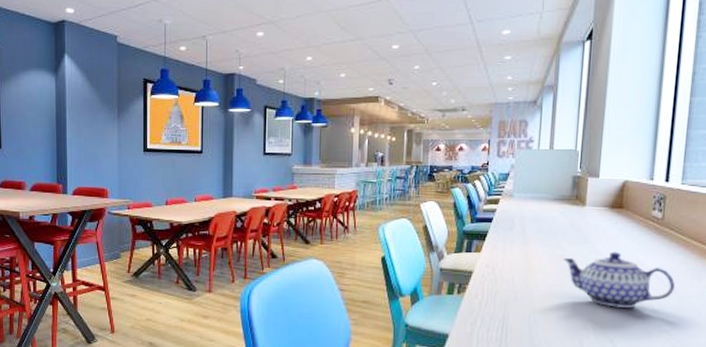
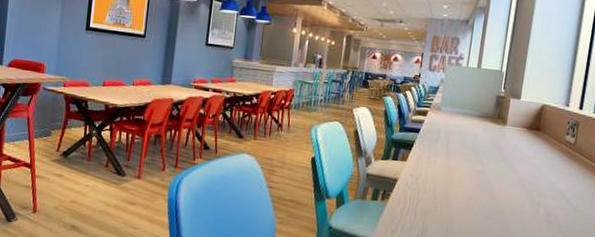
teapot: present [563,251,676,308] -> none [482,171,582,227]

